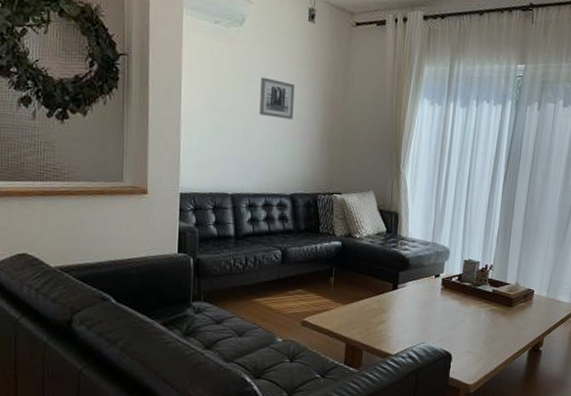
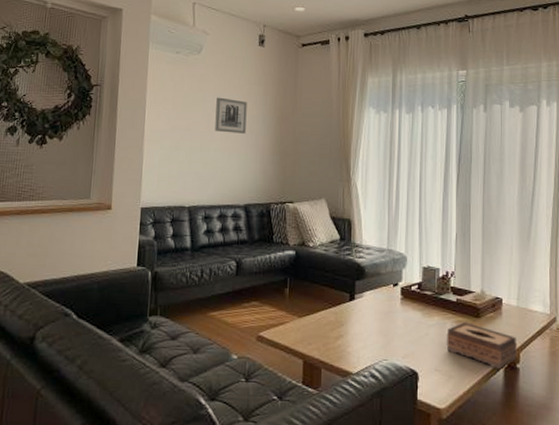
tissue box: none [479,311,543,352] -> present [446,322,517,370]

